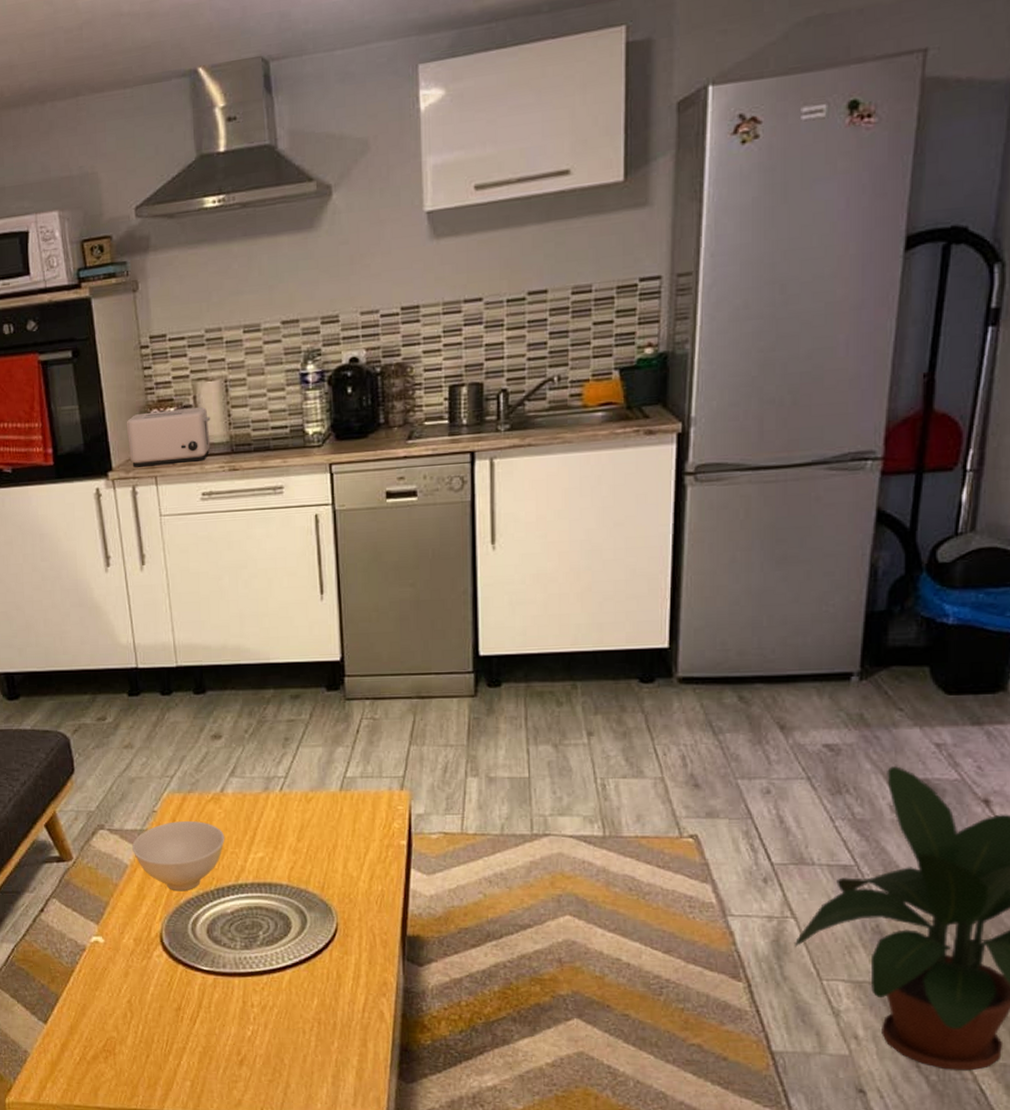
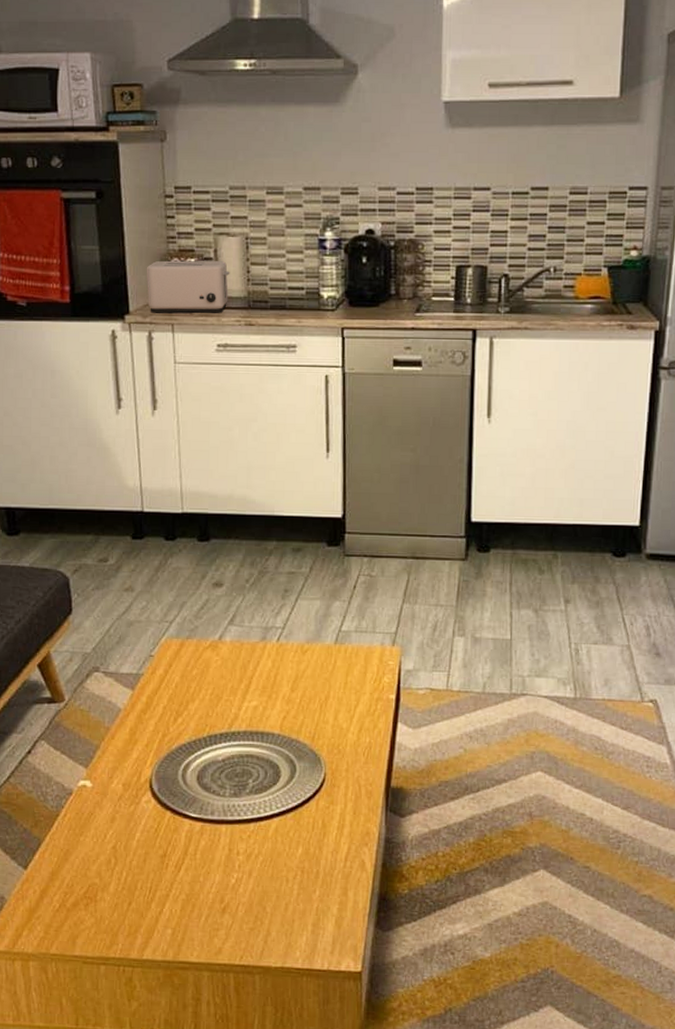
bowl: present [131,821,225,892] -> none [126,667,221,737]

